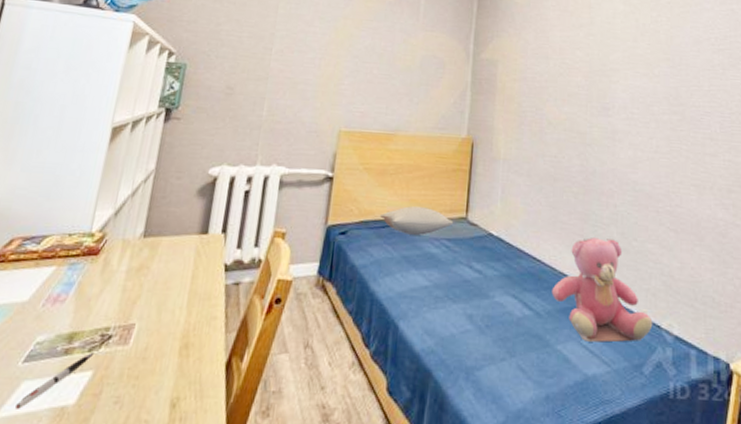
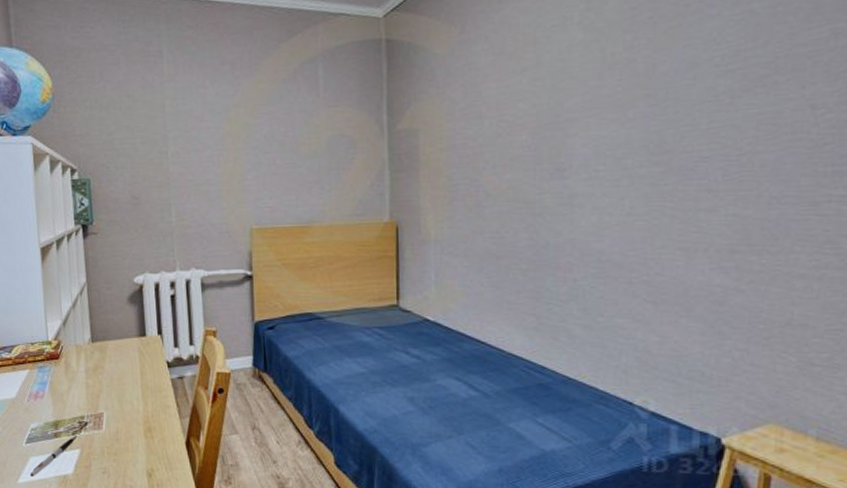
pillow: present [379,206,454,235] -> none [305,298,385,325]
teddy bear: present [551,236,653,342] -> none [500,315,623,420]

